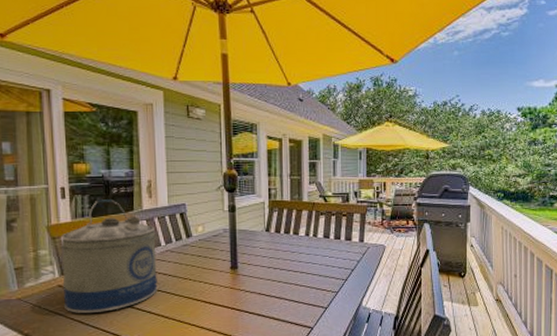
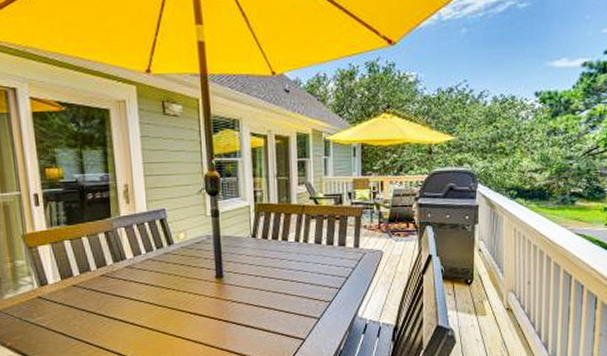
water jug: present [61,199,158,313] -> none [38,206,140,325]

